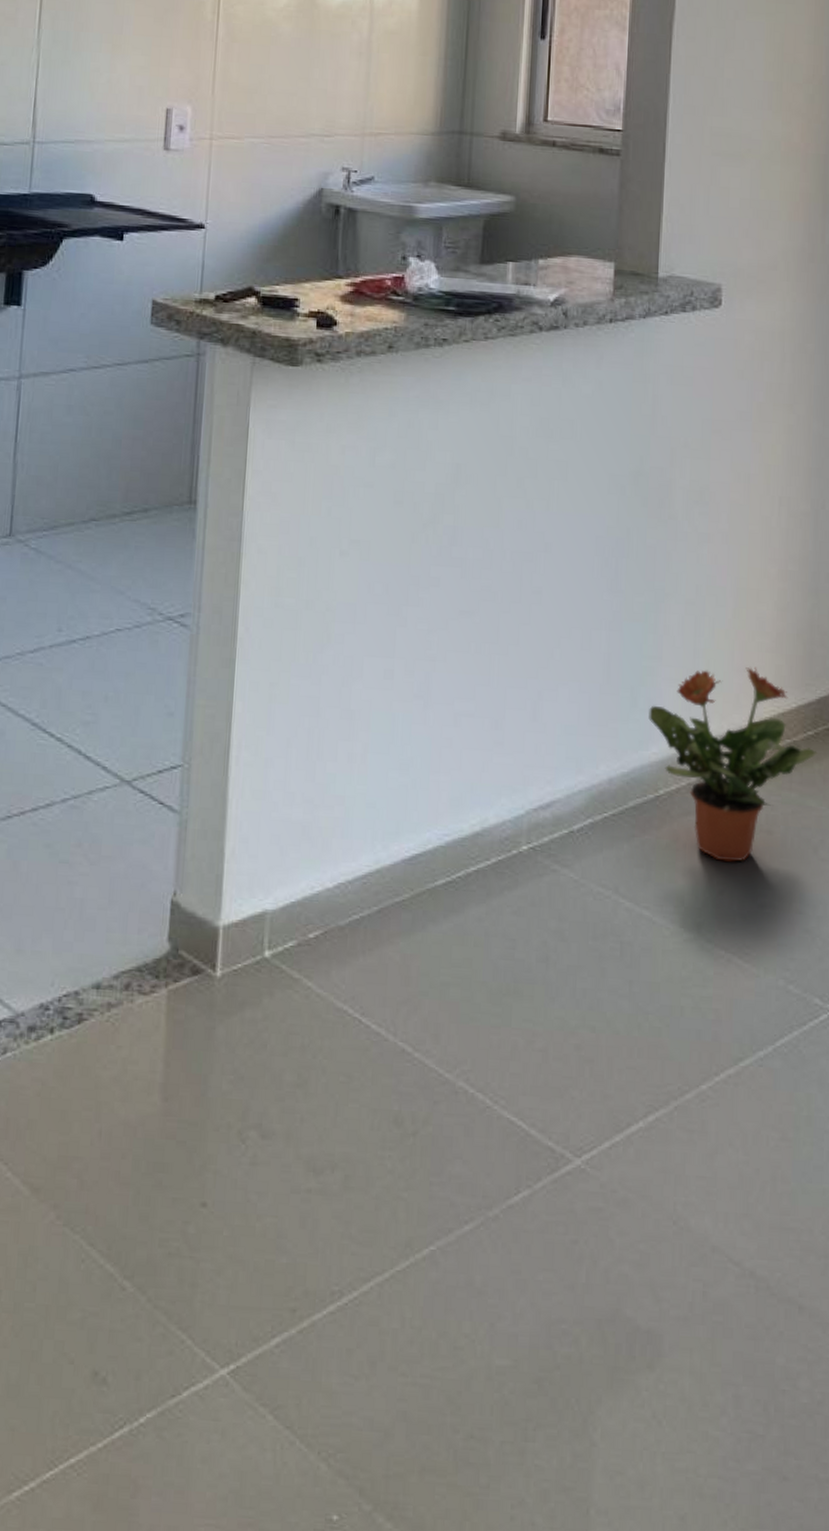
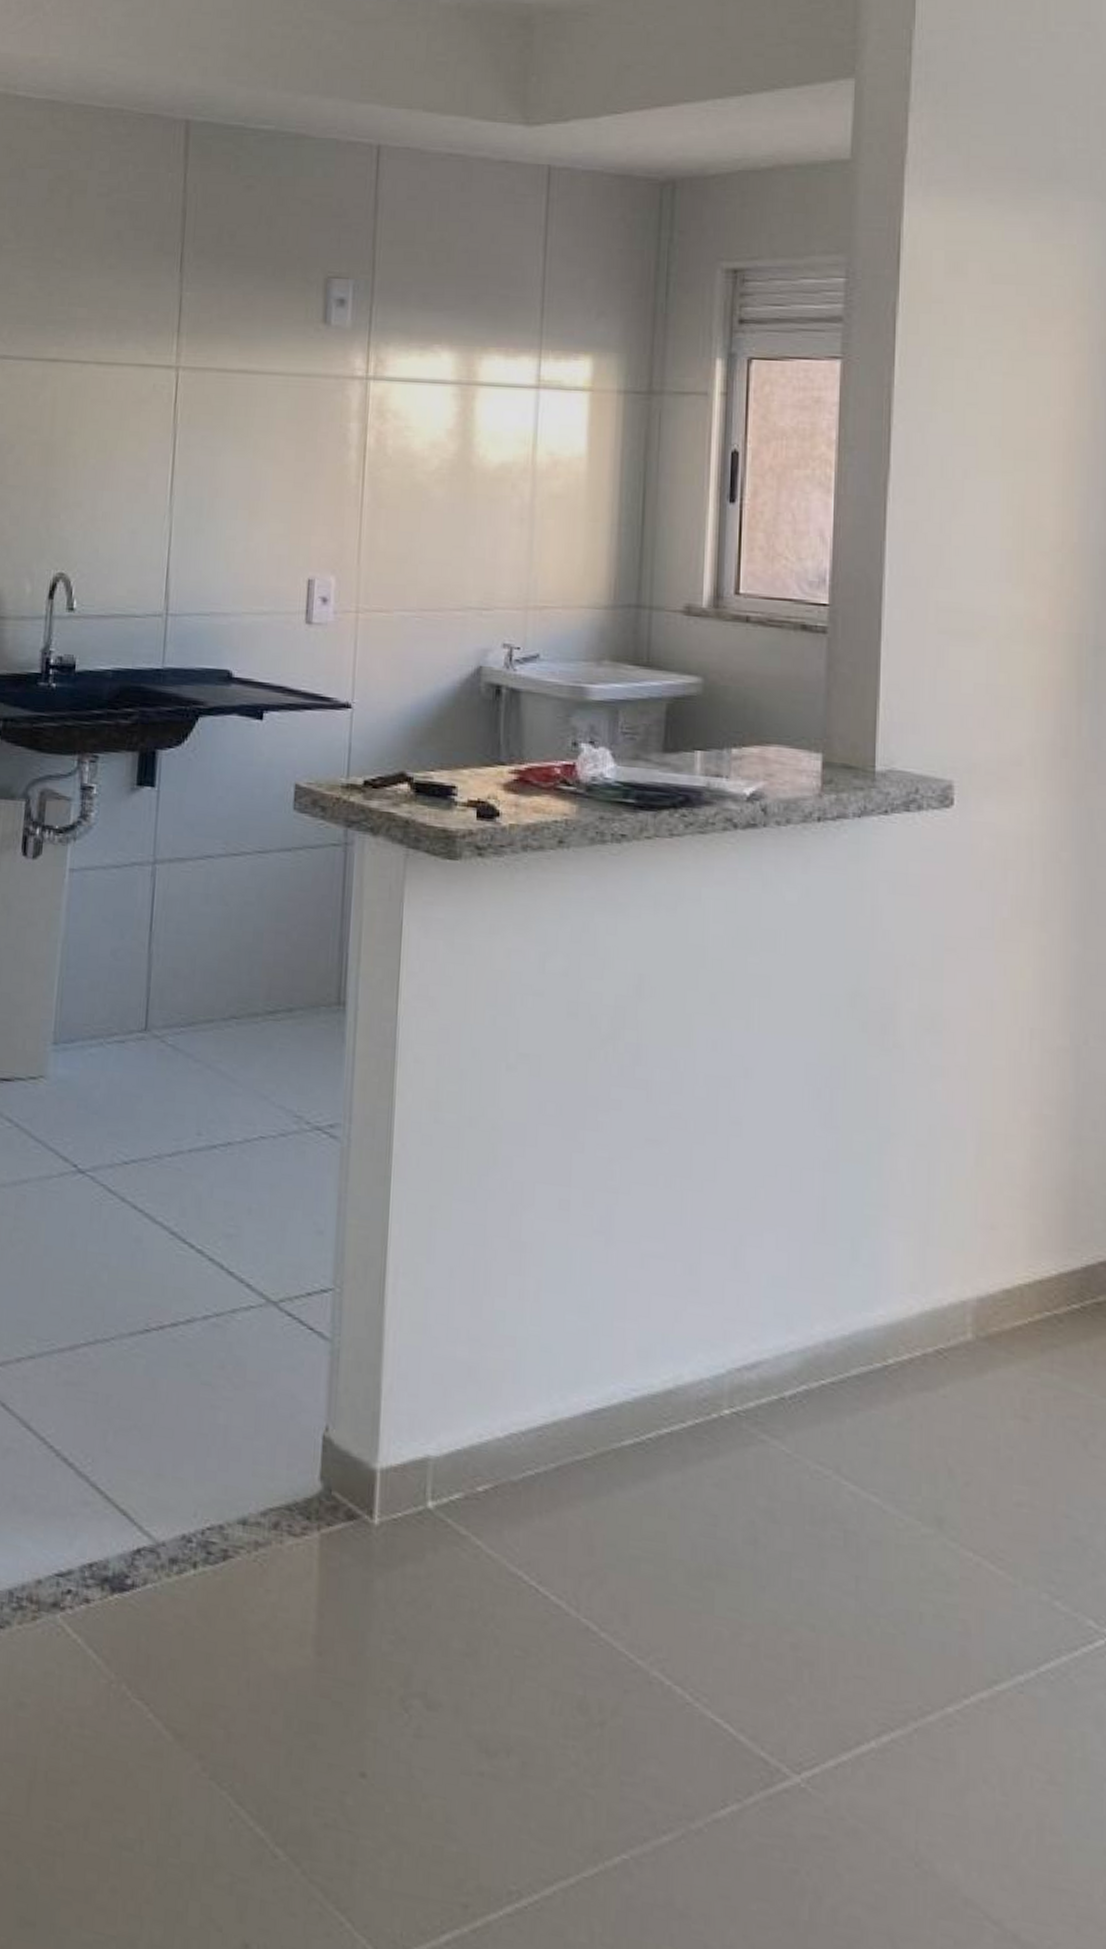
potted plant: present [648,666,818,862] -> none [873,1223,1085,1450]

